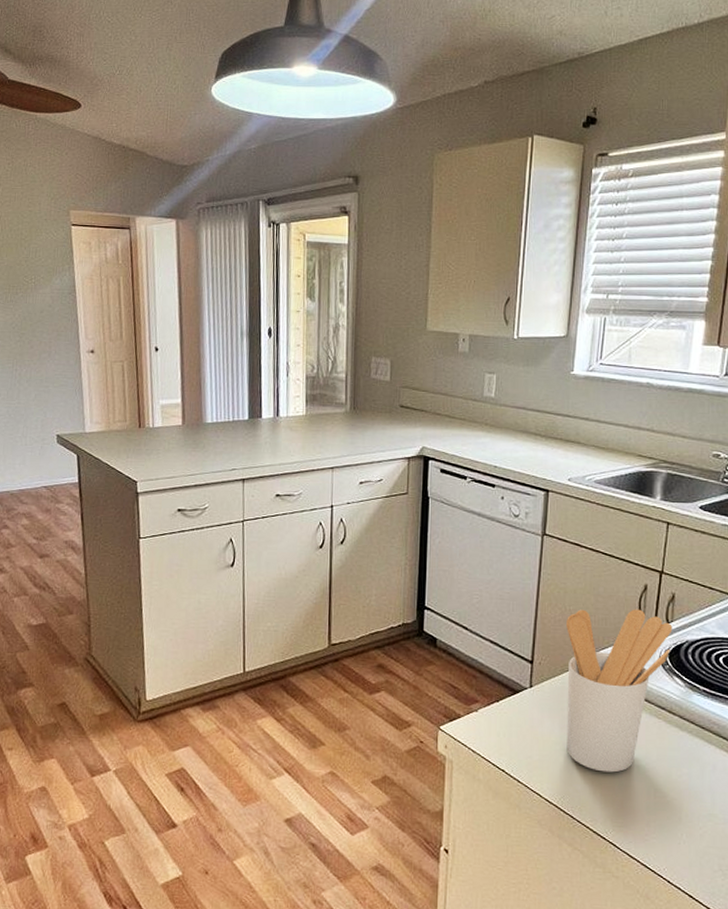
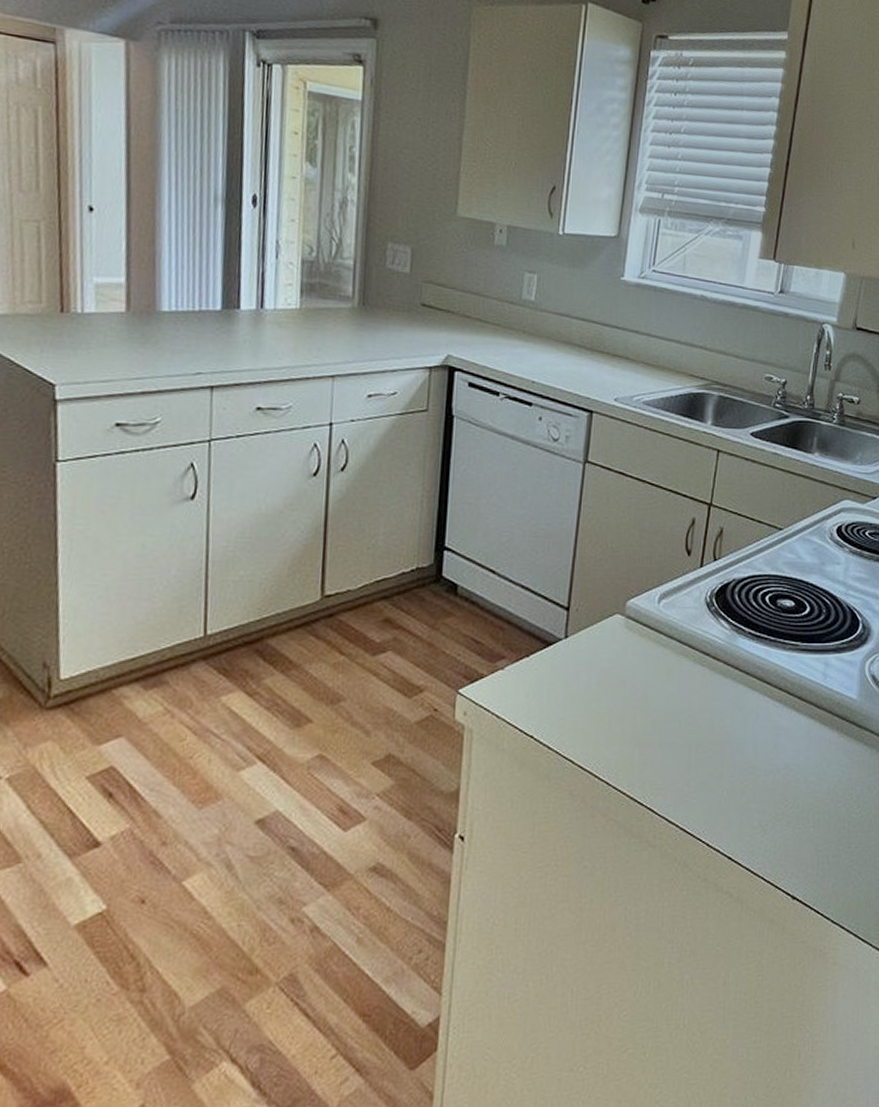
utensil holder: present [566,609,673,773] -> none [603,545,720,730]

